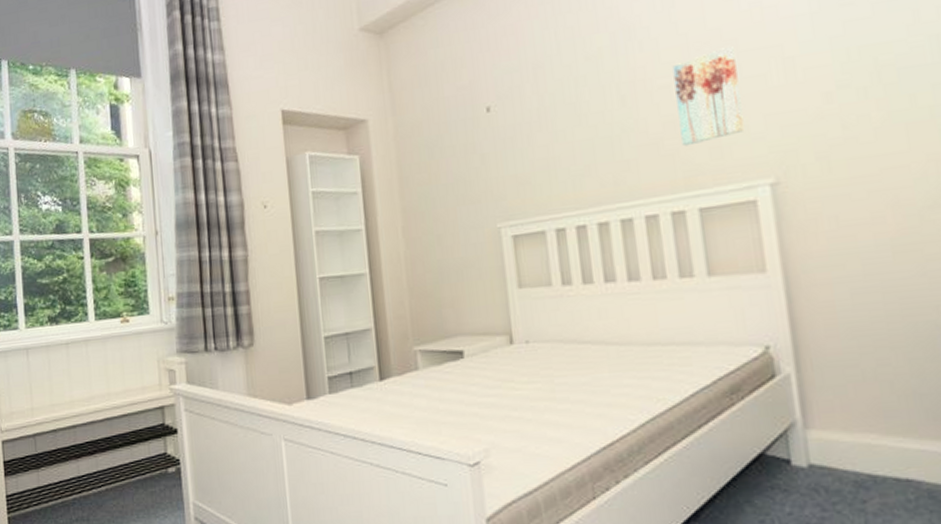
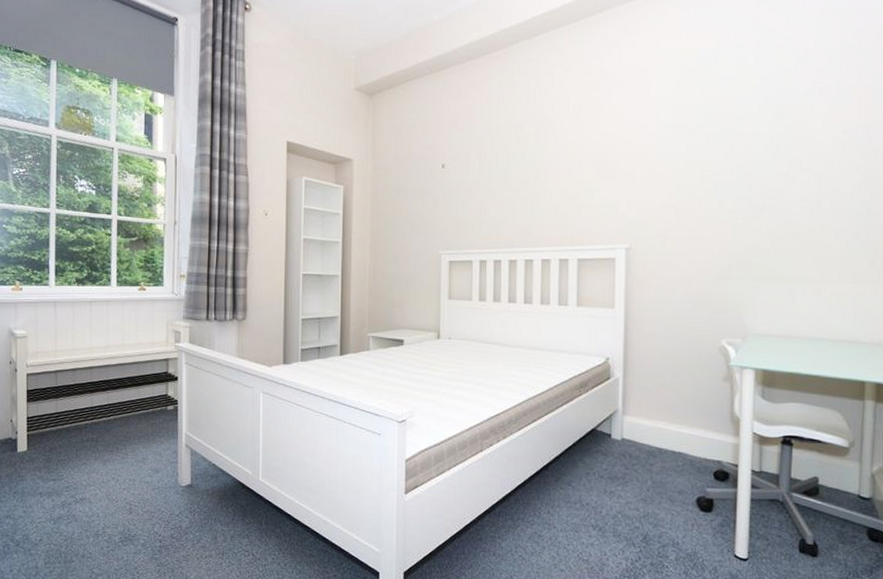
wall art: present [672,46,745,147] -> none [573,149,616,214]

